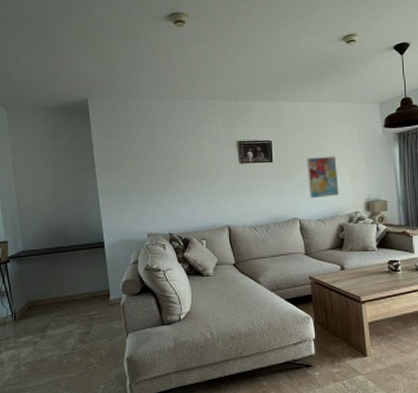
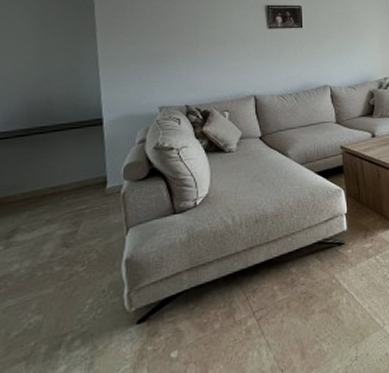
wall art: present [306,156,339,199] -> none [336,23,369,65]

